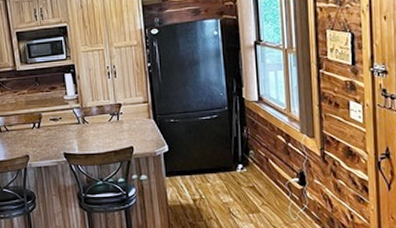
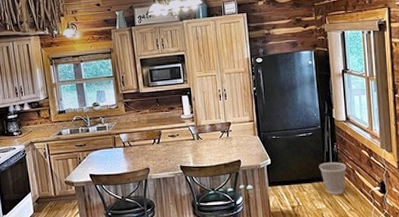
wastebasket: none [225,149,259,186] -> present [319,162,347,195]

